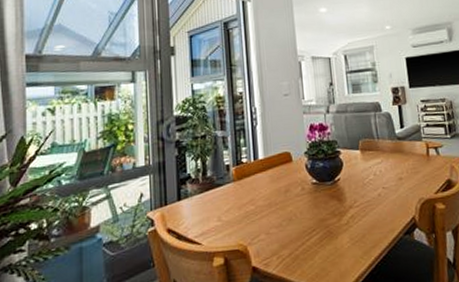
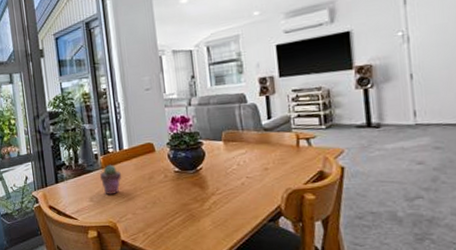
potted succulent: none [230,176,256,213] -> present [99,164,122,195]

